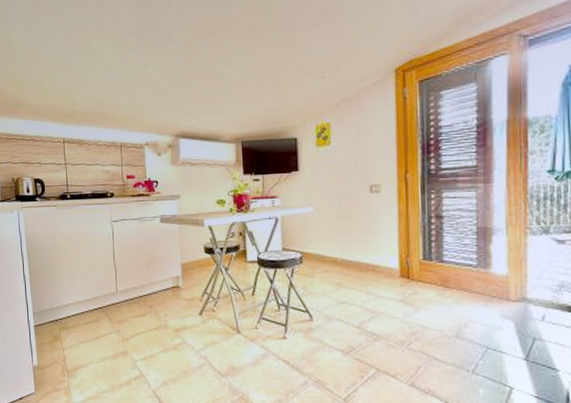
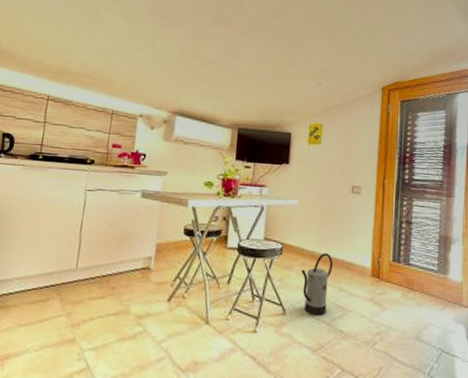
watering can: none [324,257,357,320] -> present [301,252,333,316]

